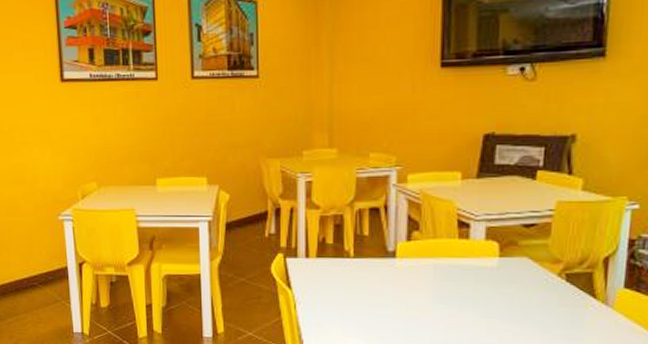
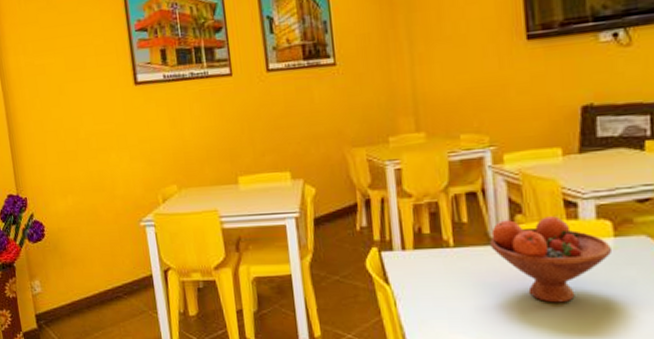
fruit bowl: none [387,235,497,314] -> present [490,216,613,303]

